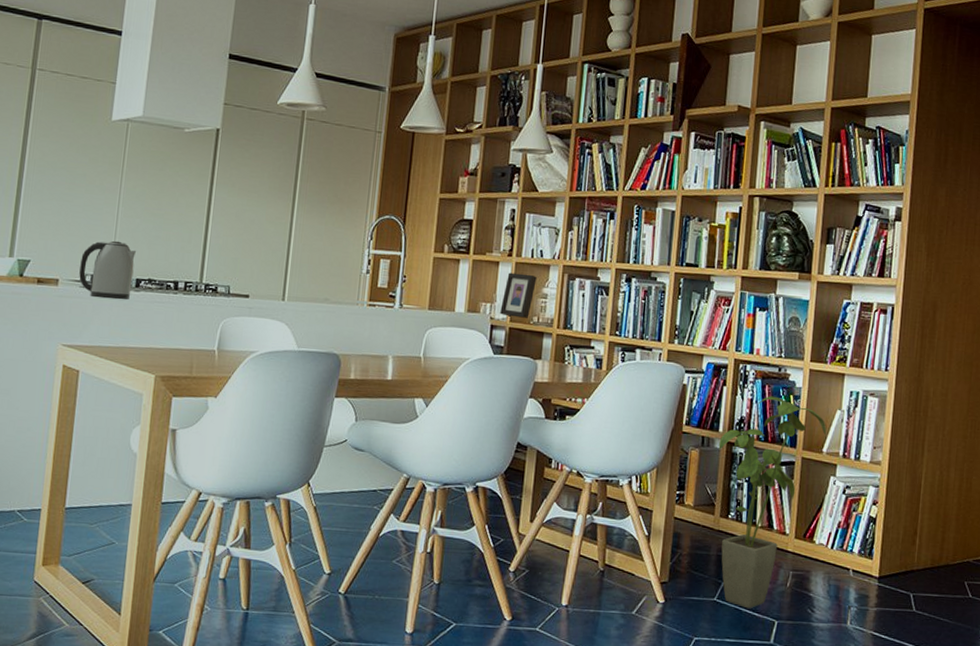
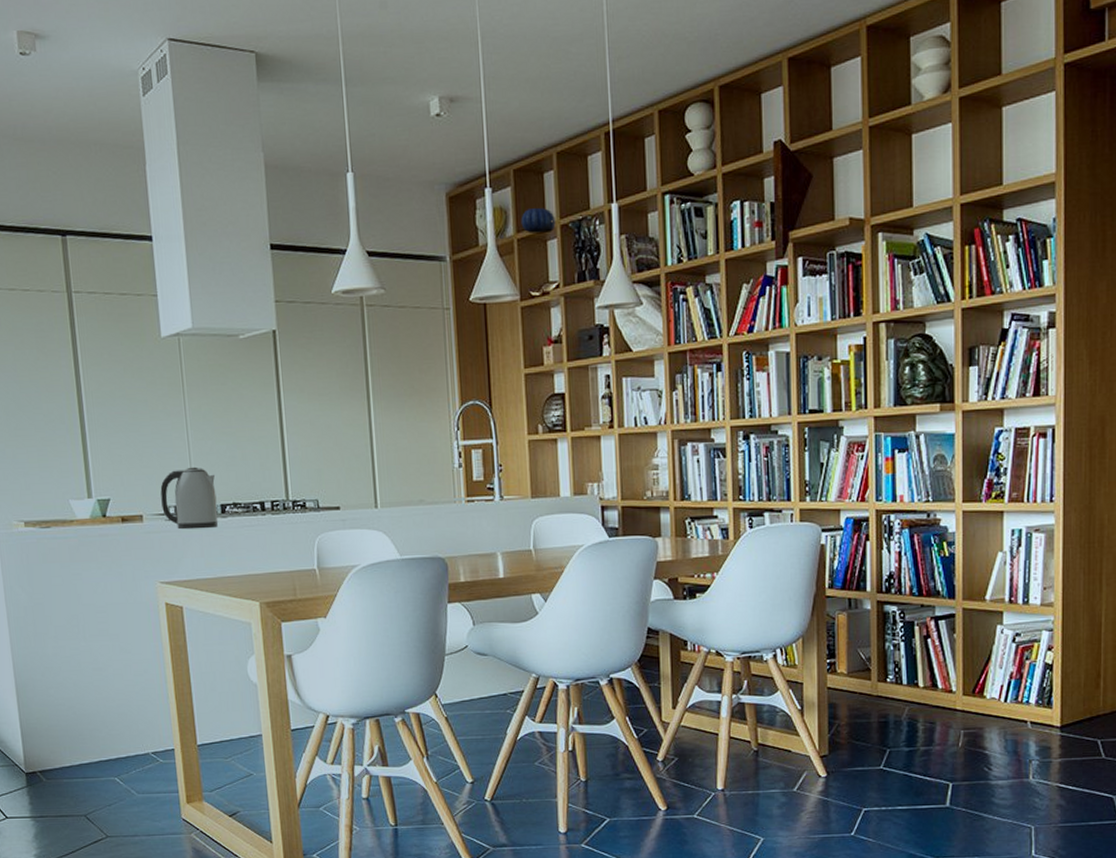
decorative bowl: none [456,58,487,81] -> present [521,208,556,234]
picture frame: present [500,272,537,318] -> none [609,445,644,495]
house plant: present [718,396,826,609] -> none [868,545,987,774]

